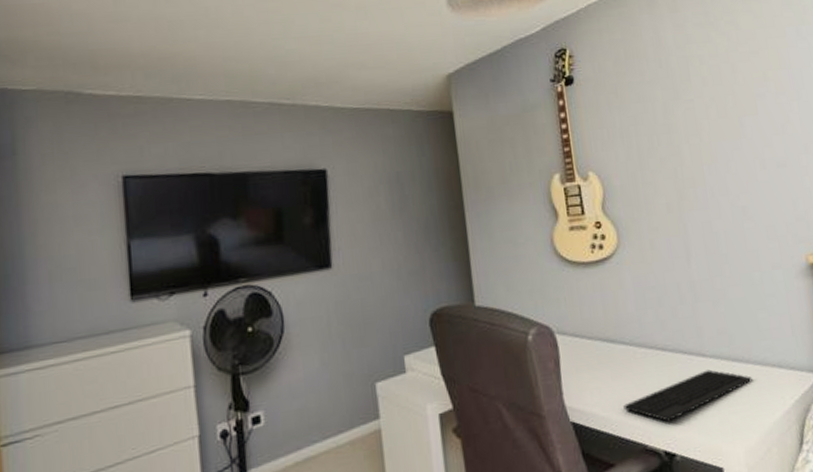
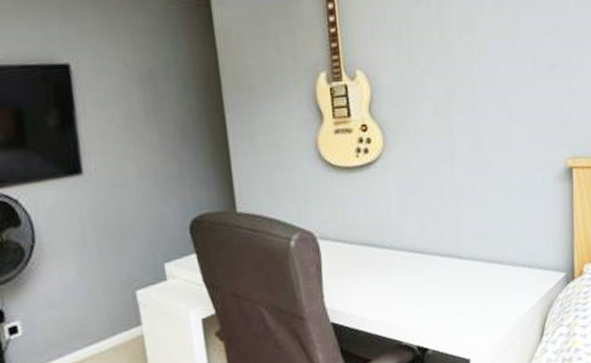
keyboard: present [623,369,752,422] -> none [381,270,503,320]

